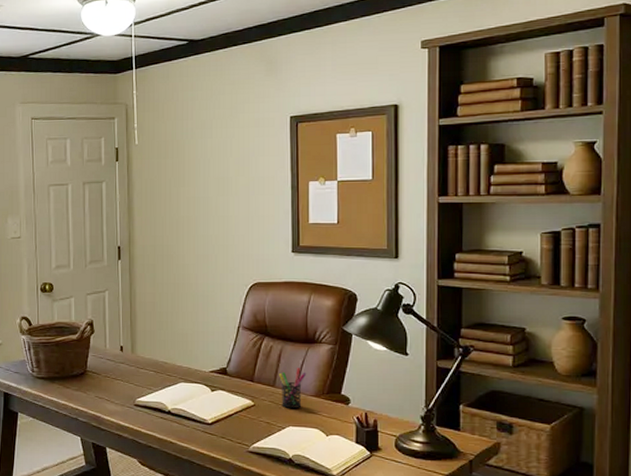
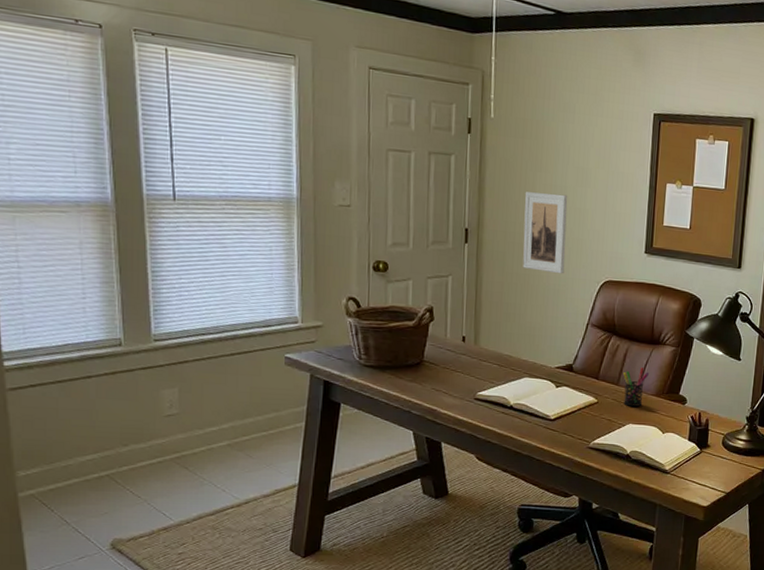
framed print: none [170,205,212,280] -> present [523,192,568,274]

